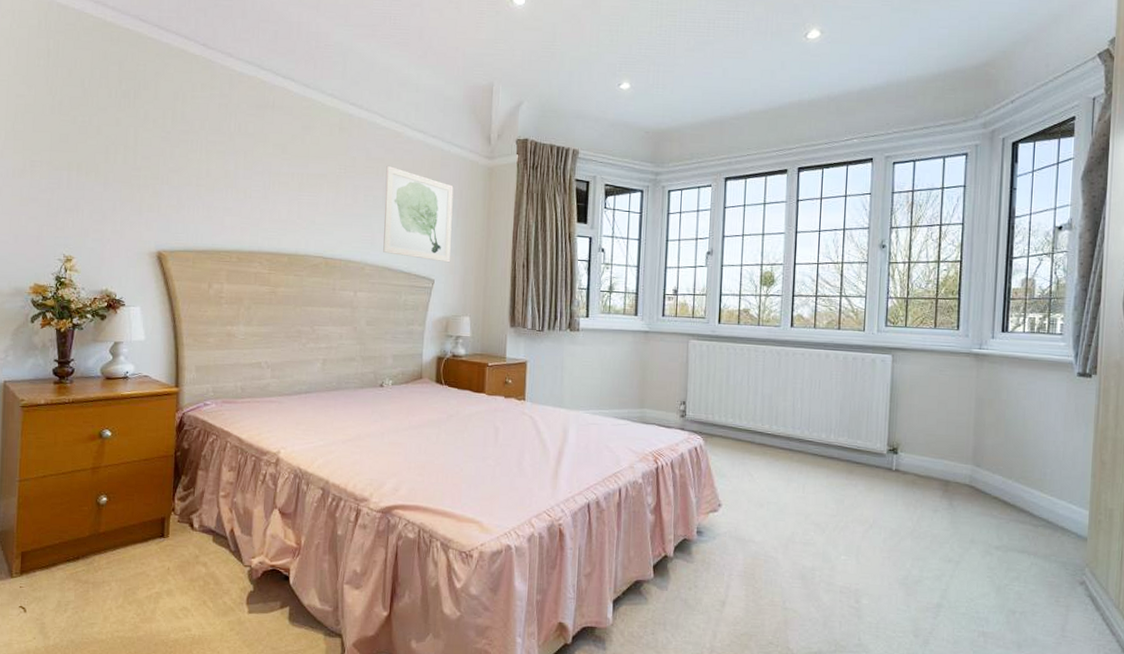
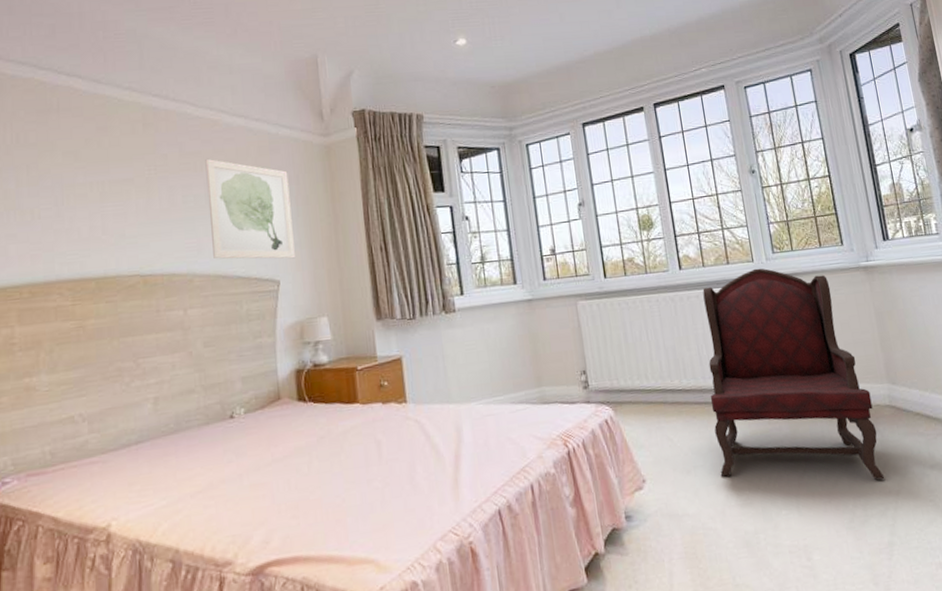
armchair: none [790,338,952,549] -> present [702,268,885,480]

